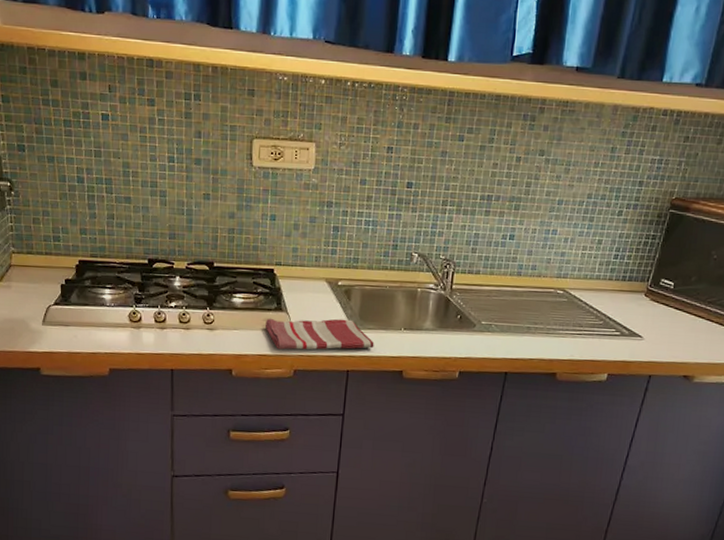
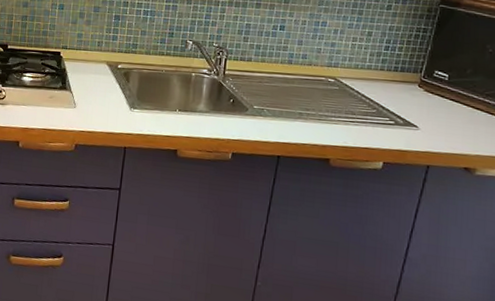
dish towel: present [265,318,374,350] -> none [51,96,151,127]

